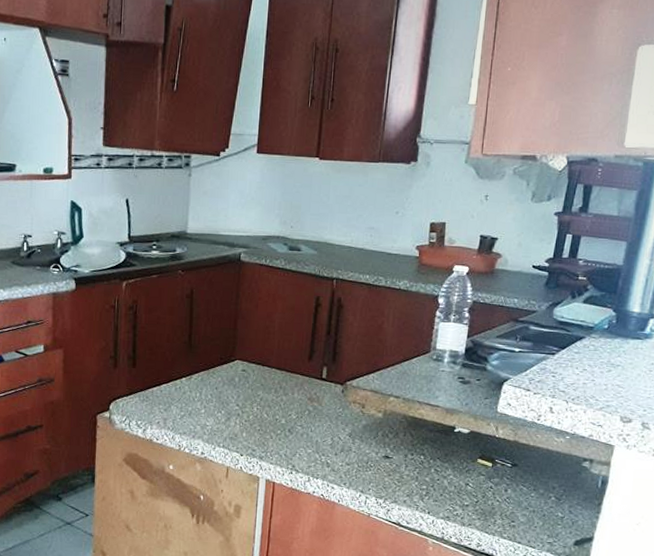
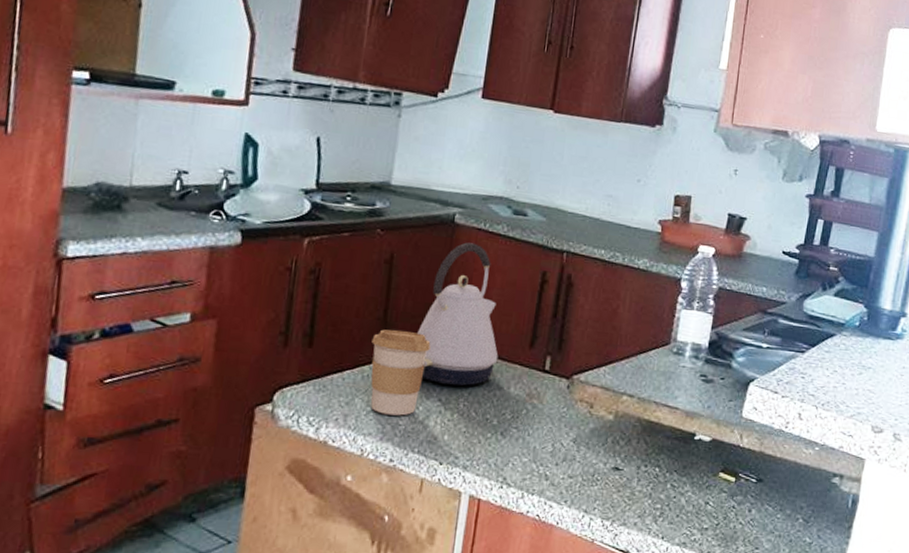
coffee cup: none [181,351,228,419] -> present [370,329,431,416]
kettle: none [217,276,283,394] -> present [418,242,499,386]

